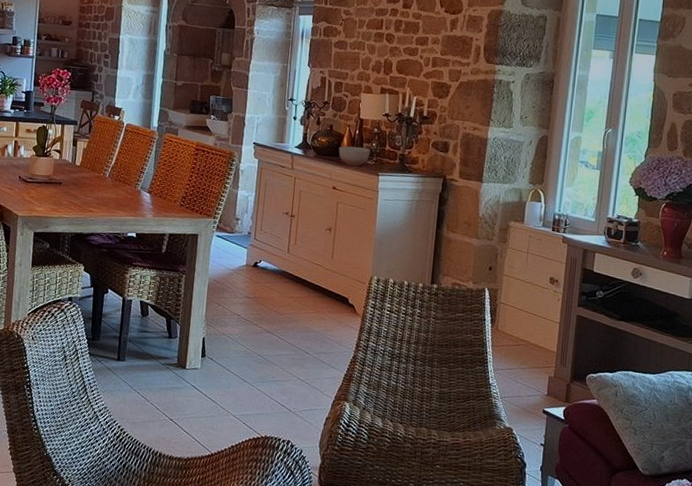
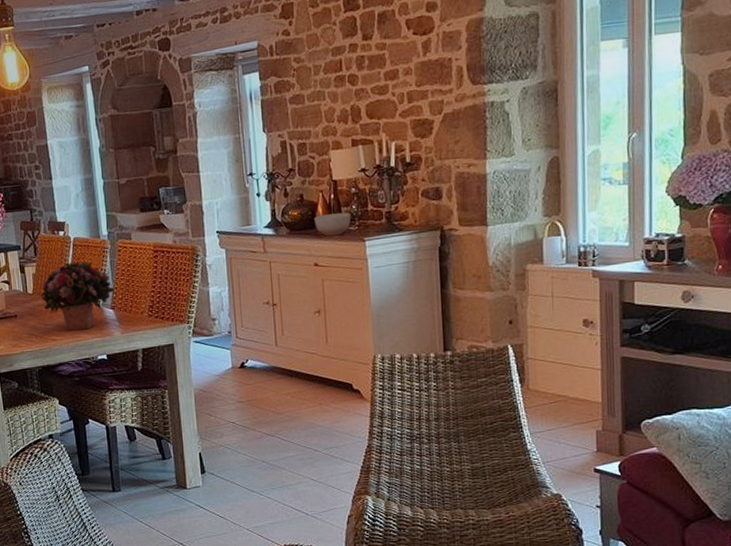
bouquet: none [85,144,155,208] -> present [39,260,115,331]

